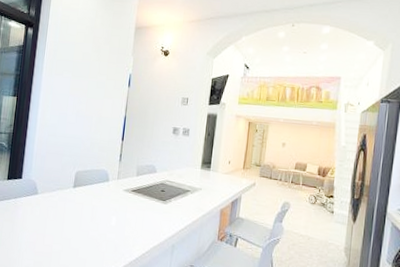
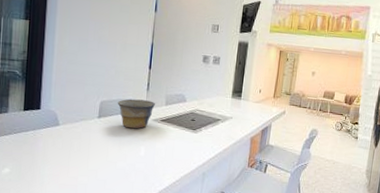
bowl: none [91,169,128,199] -> present [117,99,156,129]

